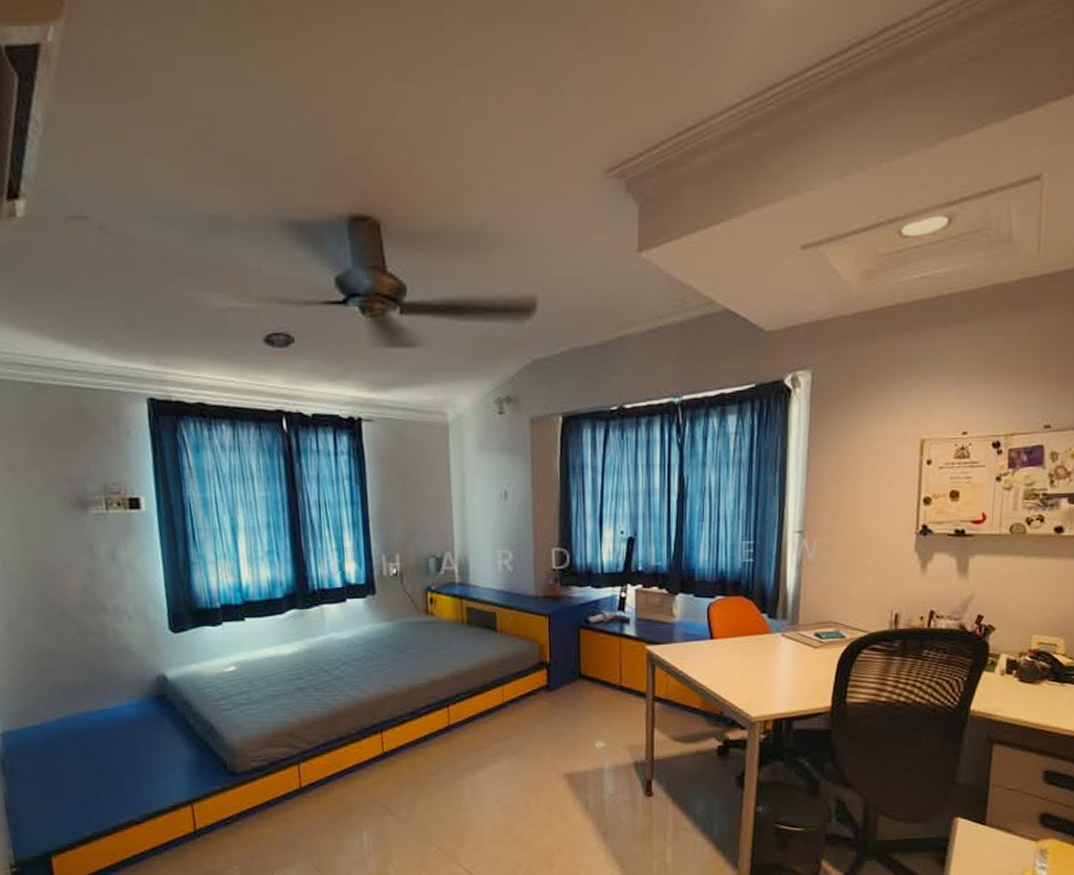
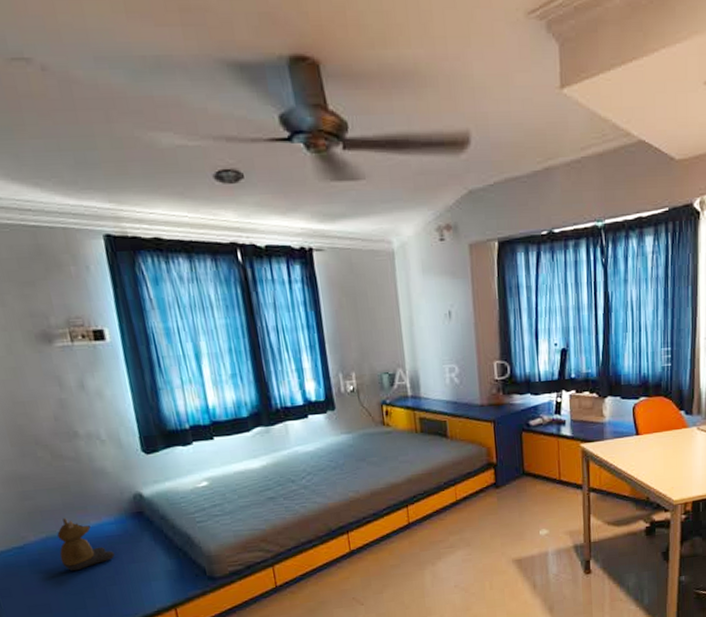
bear: none [76,697,133,756] -> present [57,518,115,571]

